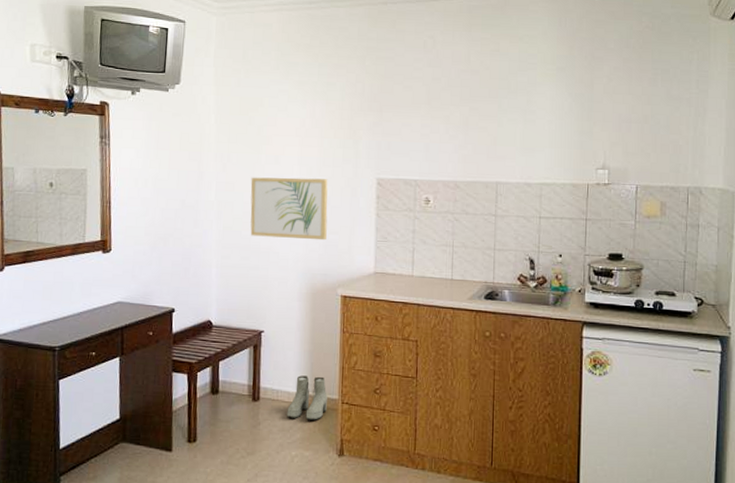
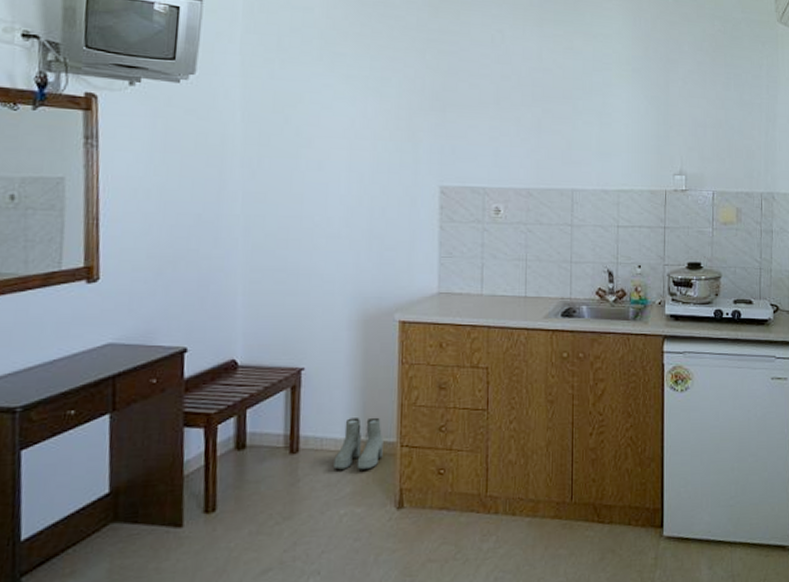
wall art: present [250,177,328,241] -> none [286,186,383,258]

